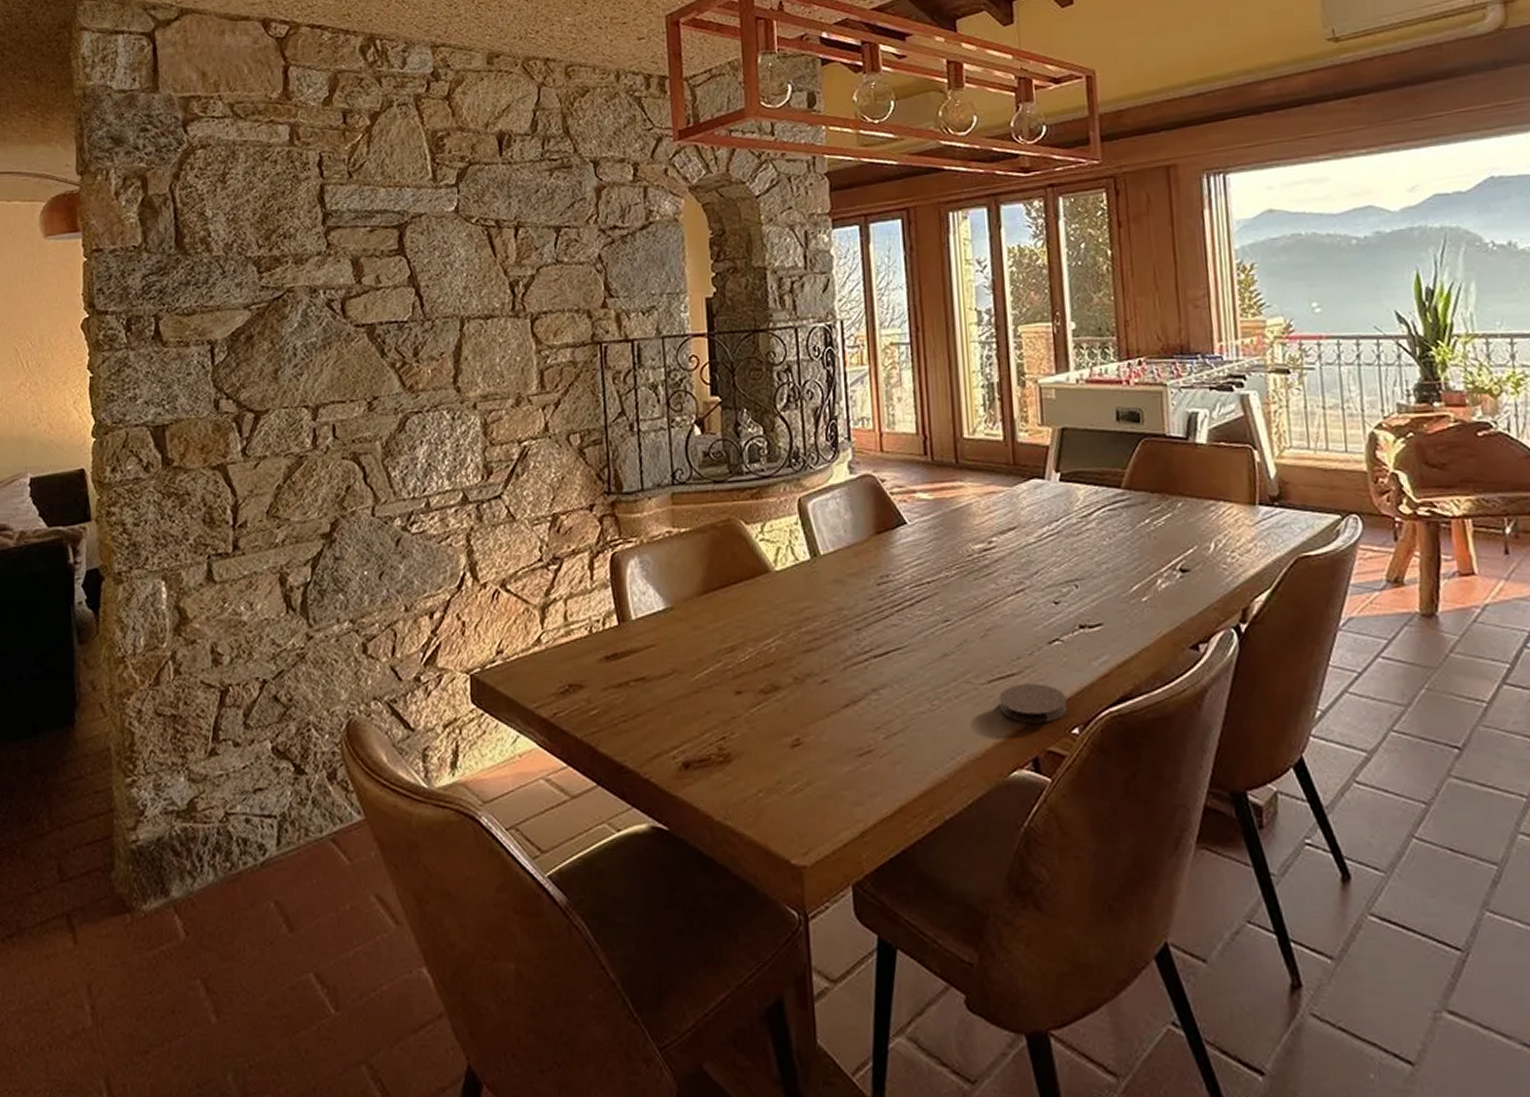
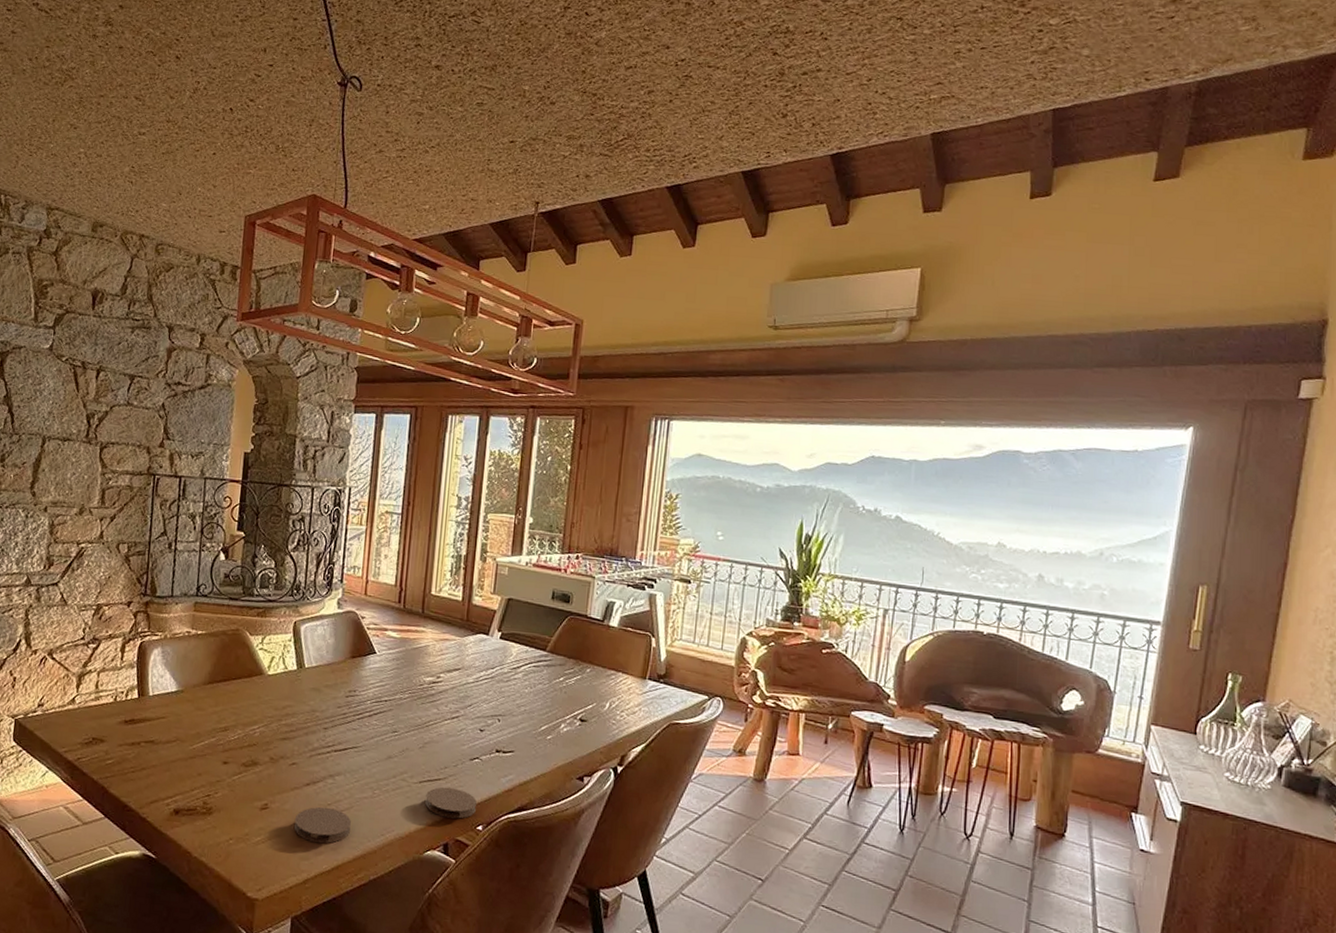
coaster: none [836,732,910,781] -> present [293,806,351,844]

